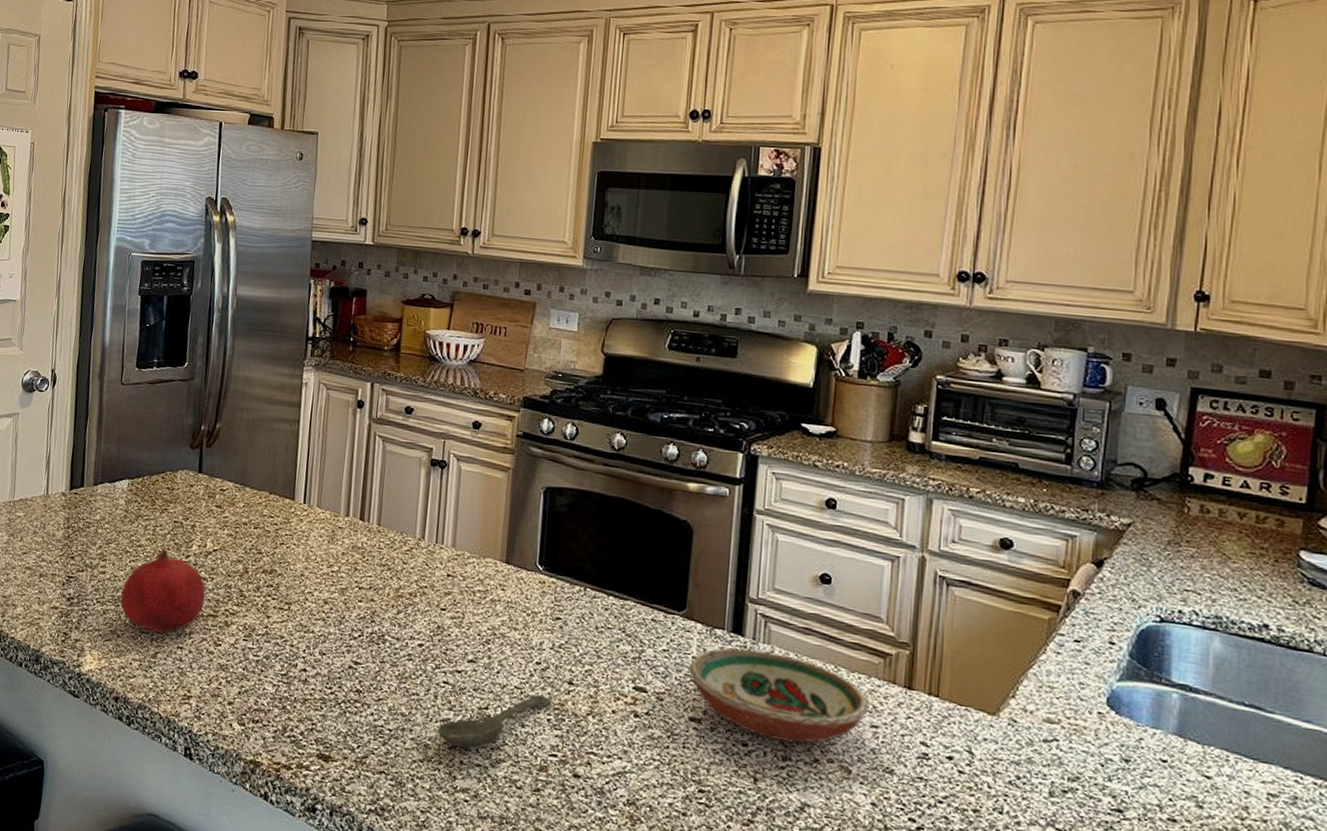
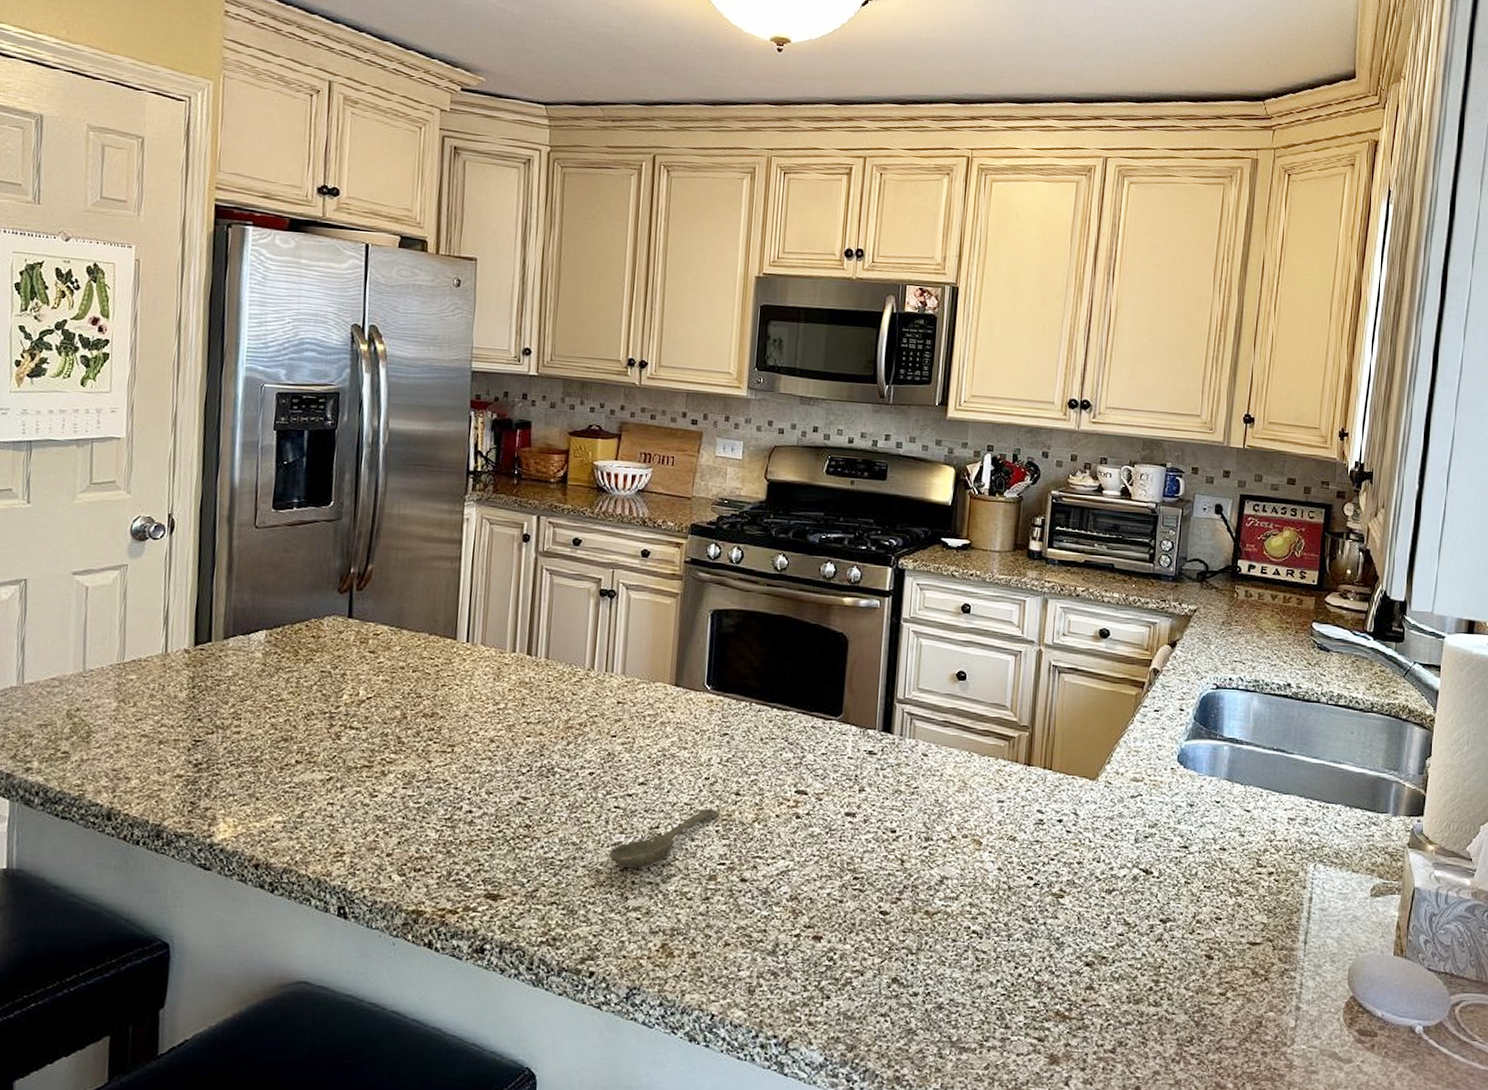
fruit: present [120,547,206,634] -> none [259,699,359,791]
decorative bowl: present [688,648,870,743] -> none [844,745,997,824]

